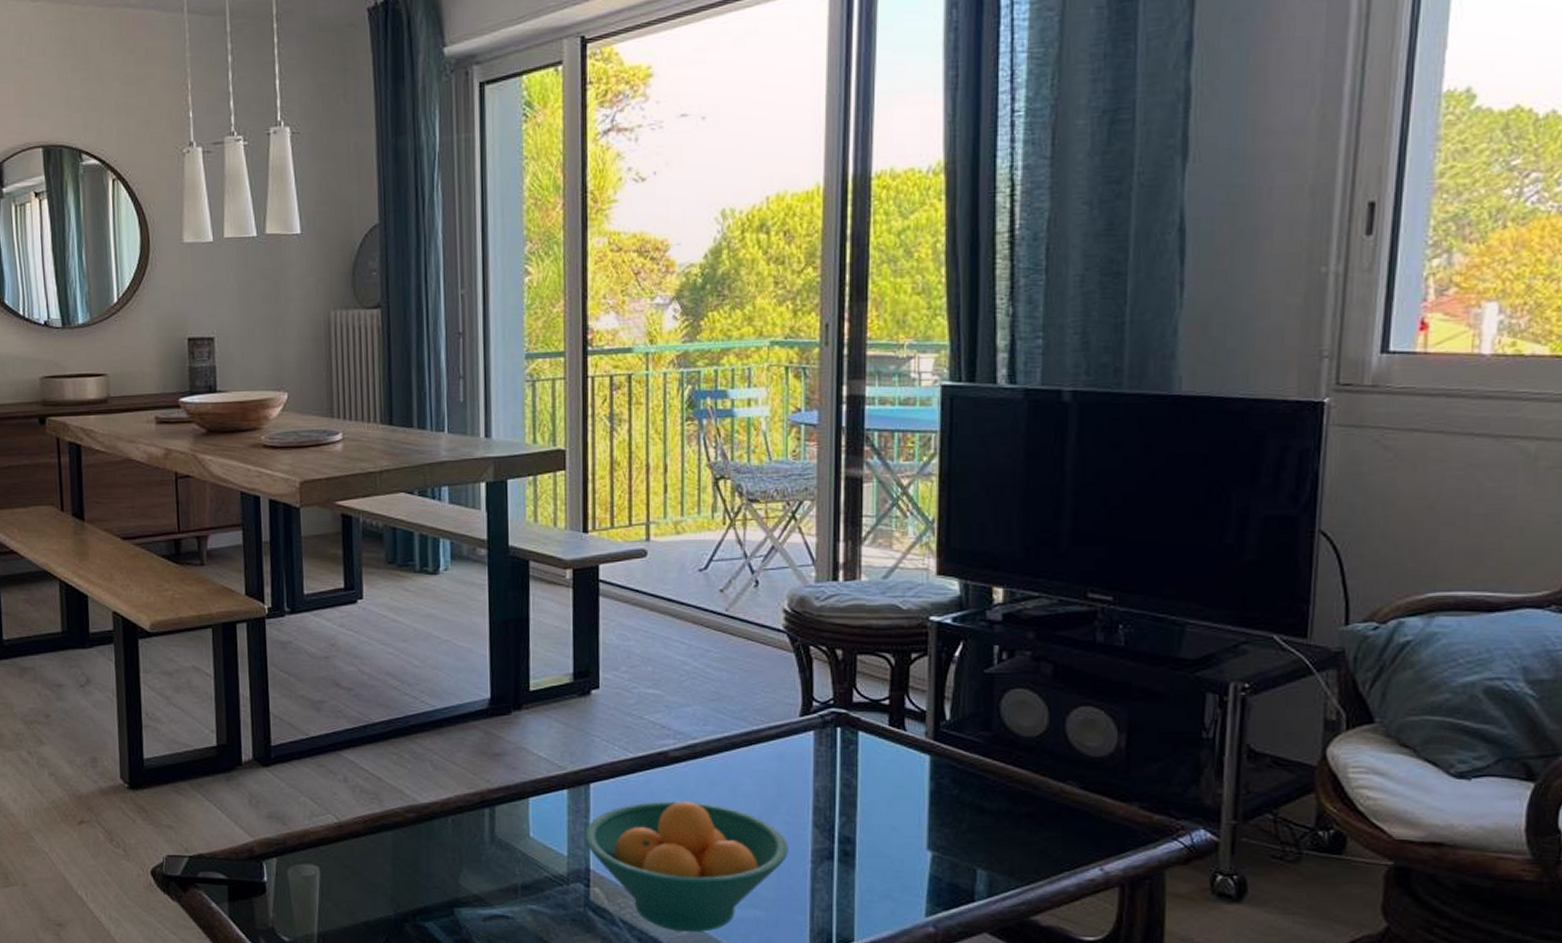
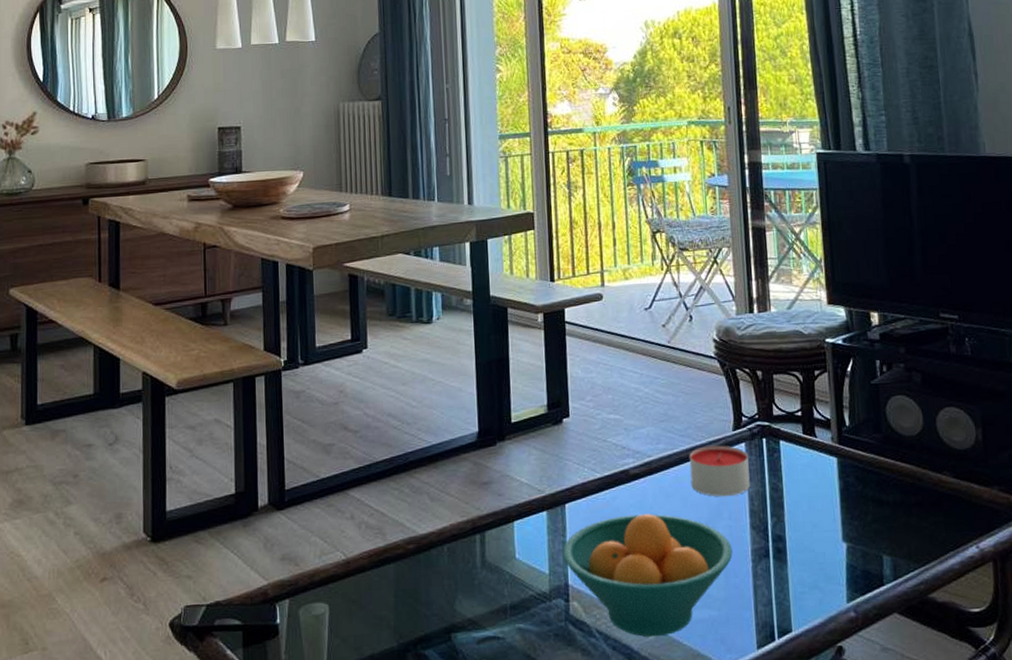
candle: none [743,731,817,790] -> present [689,445,750,497]

